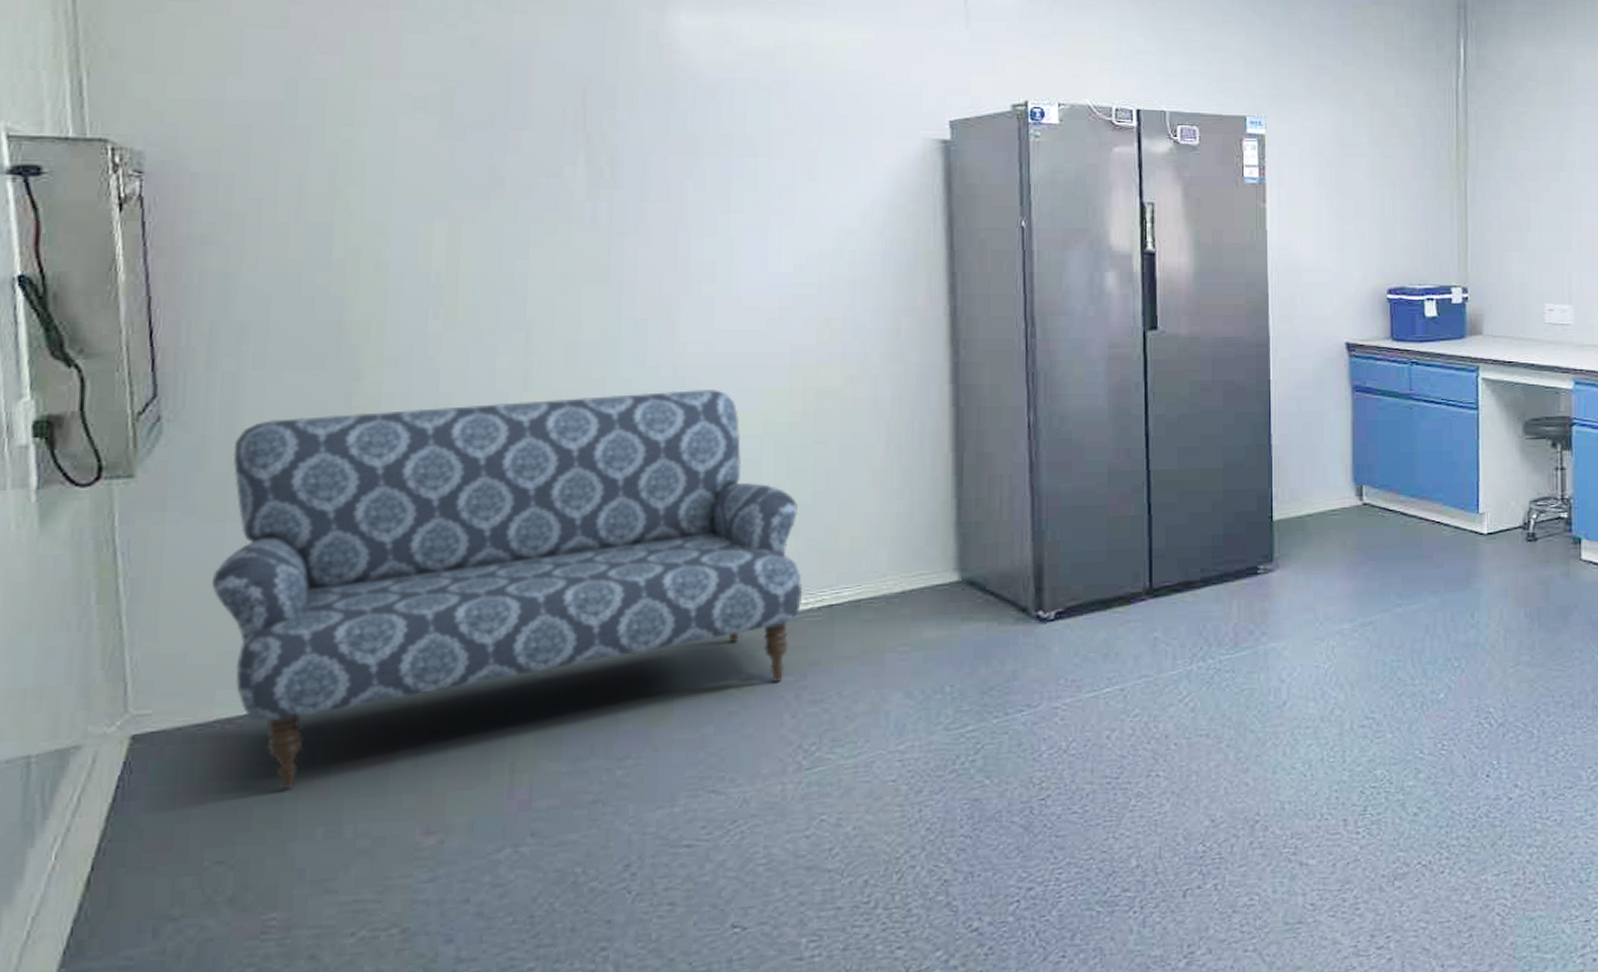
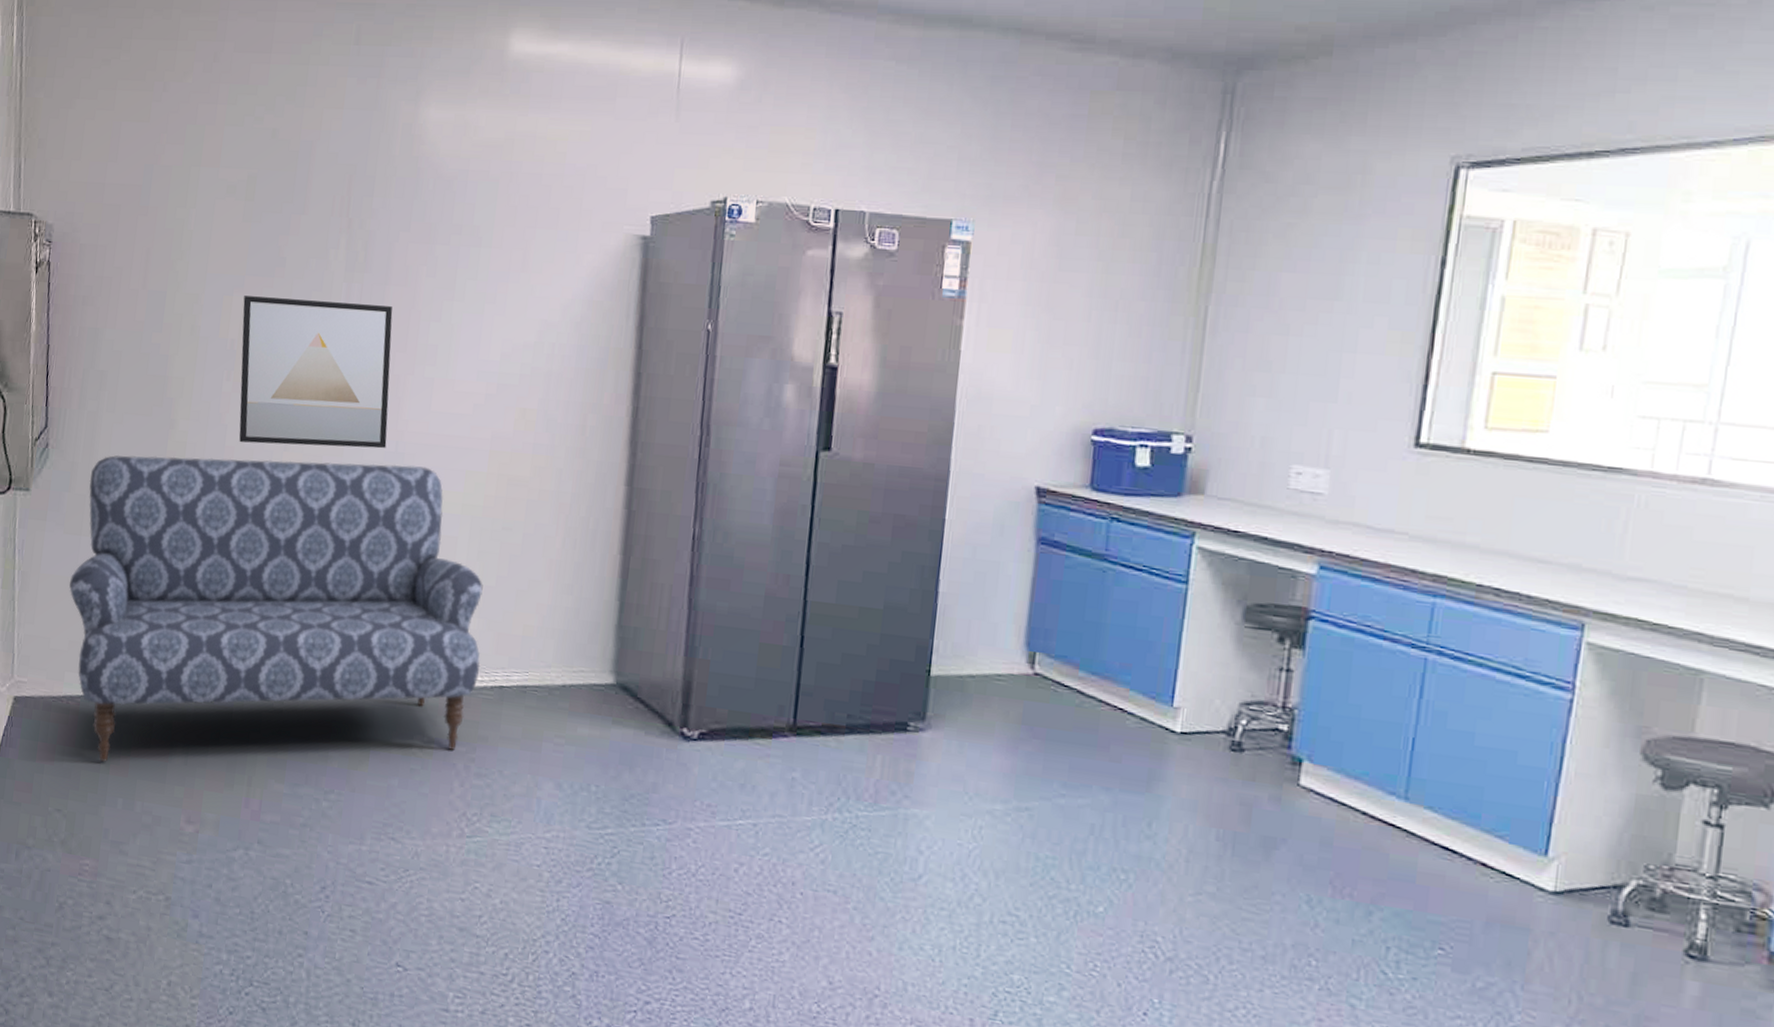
wall art: none [449,222,661,388] -> present [239,296,393,449]

